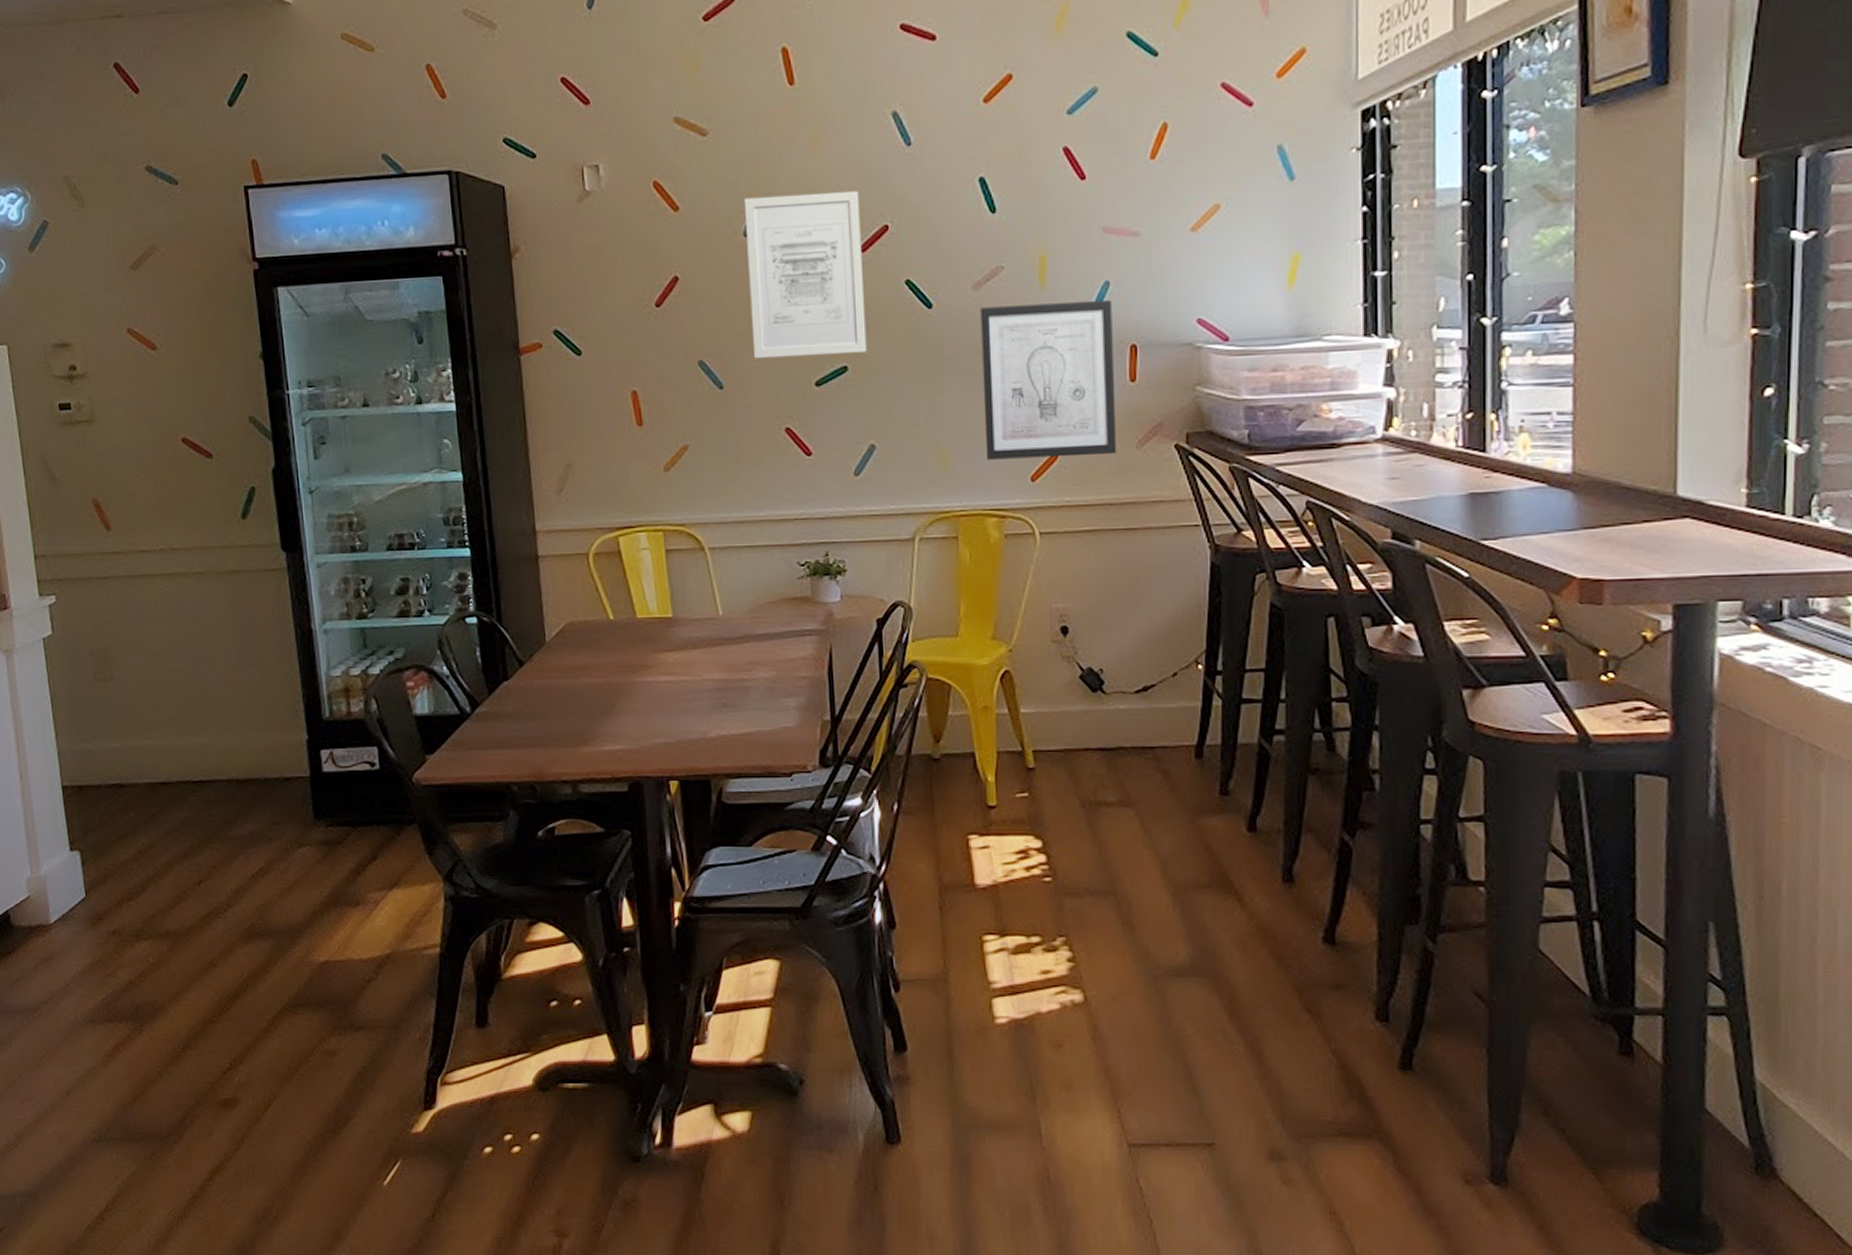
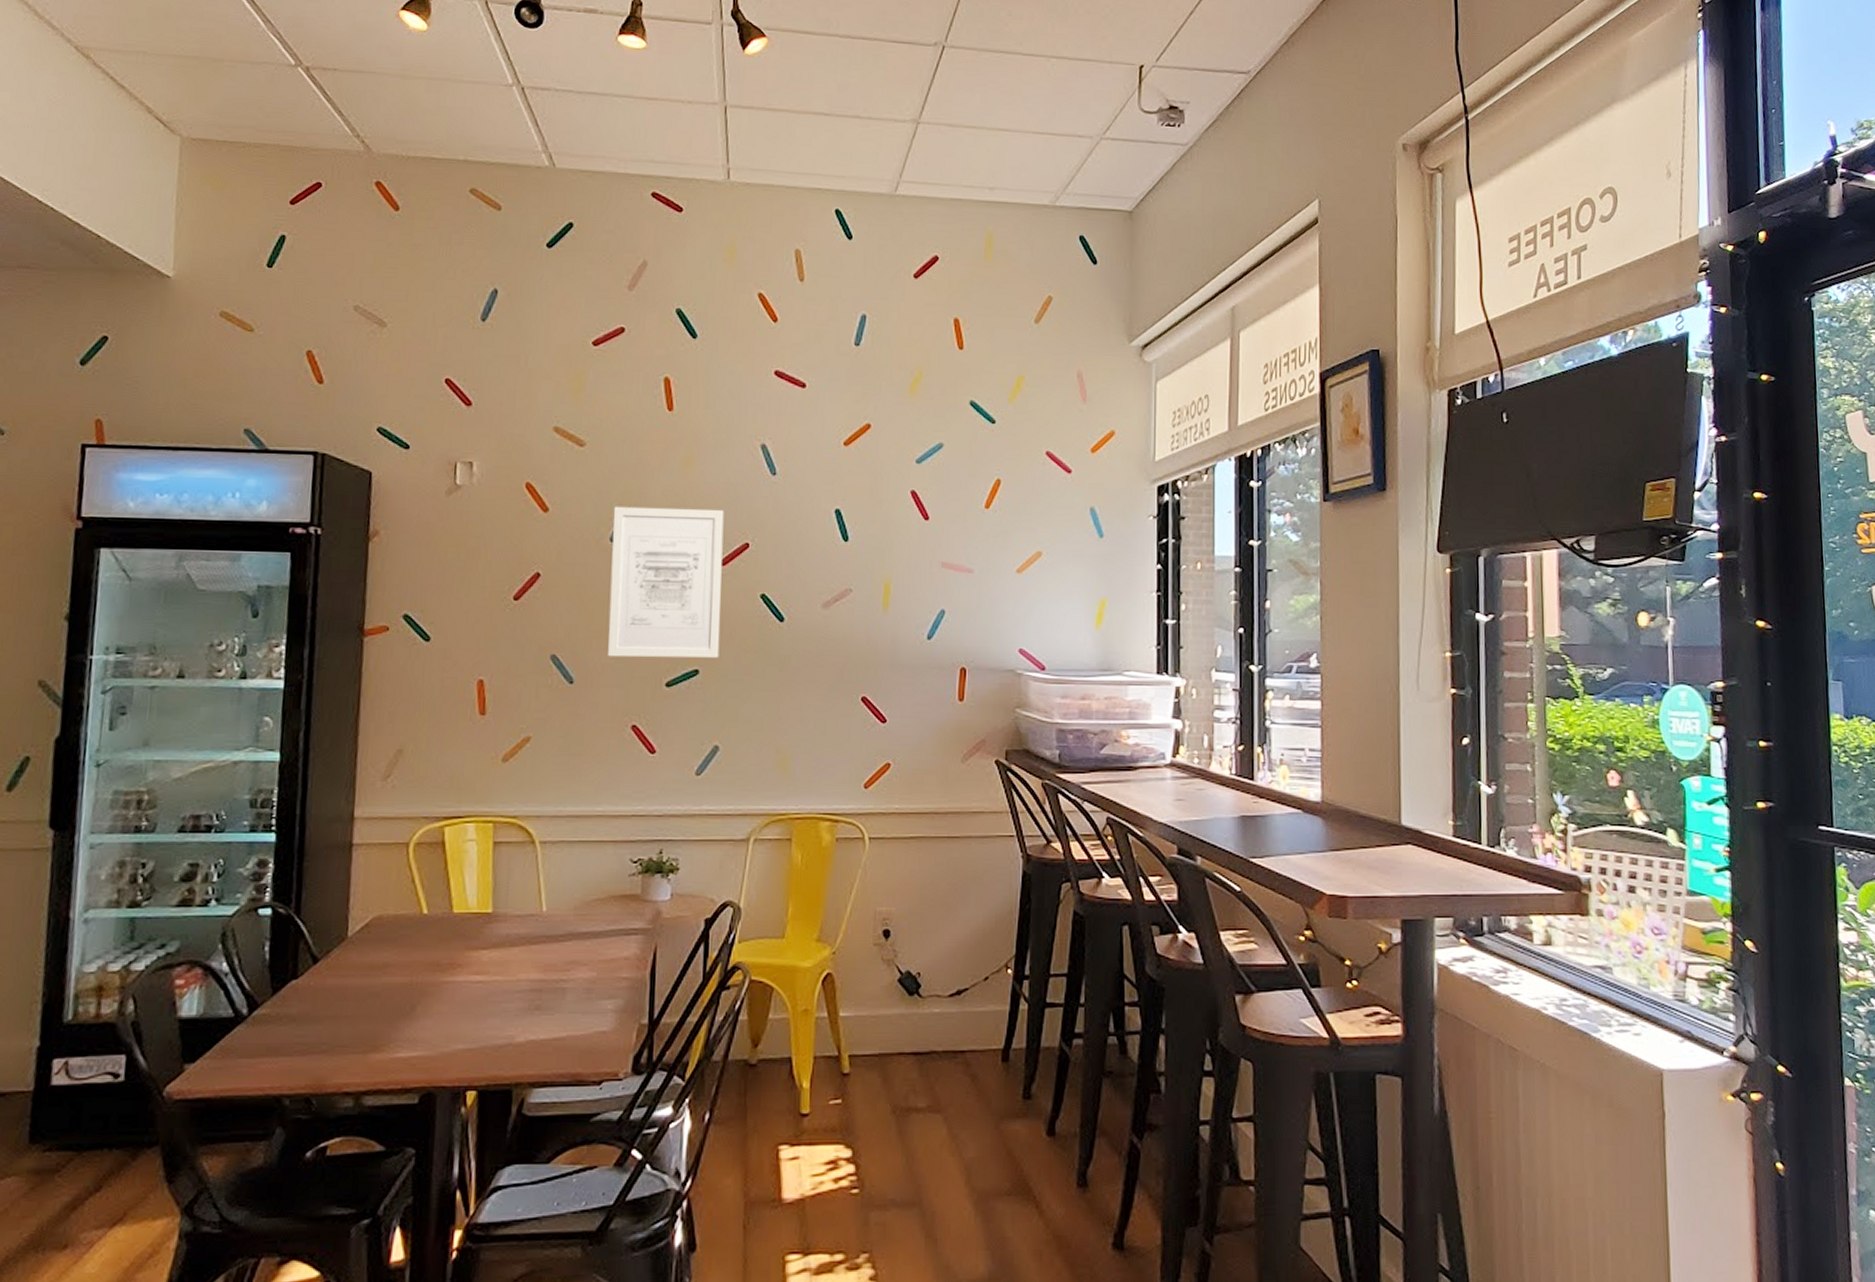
wall art: present [980,301,1117,460] -> none [824,625,946,767]

